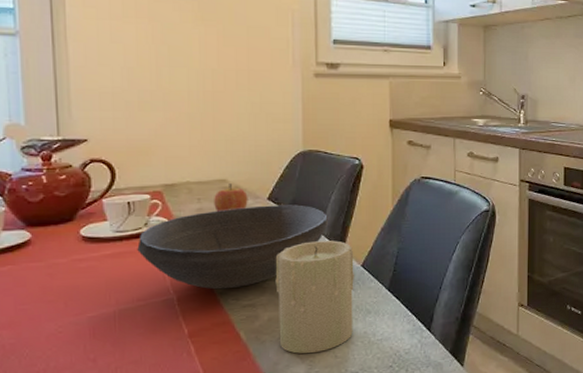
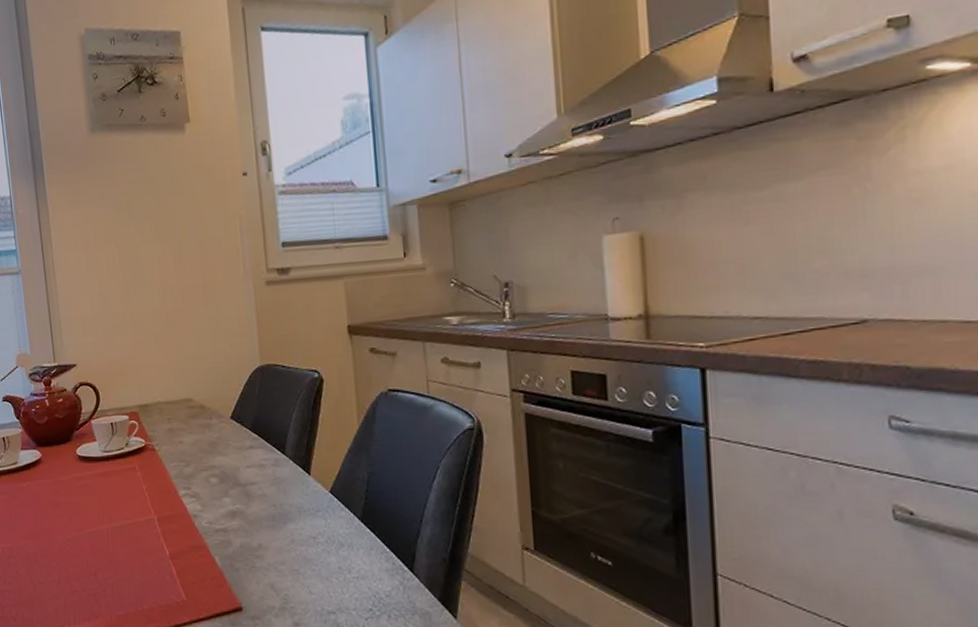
bowl: present [137,204,329,290] -> none [121,423,293,512]
apple: present [214,184,248,212] -> none [182,403,213,432]
candle: present [275,240,354,354] -> none [242,463,327,587]

